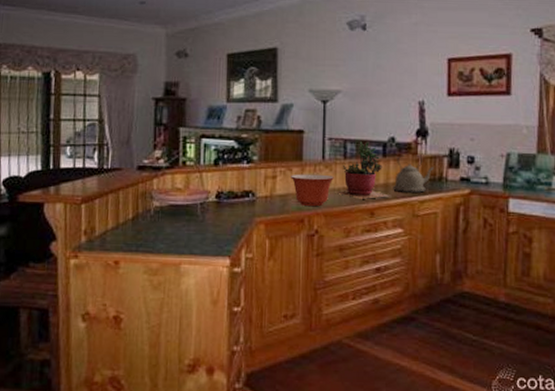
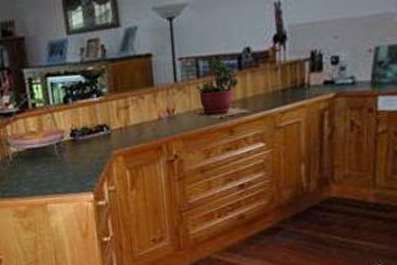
mixing bowl: present [291,174,334,207] -> none [143,97,189,133]
kettle: present [393,154,435,193] -> none [251,62,296,106]

